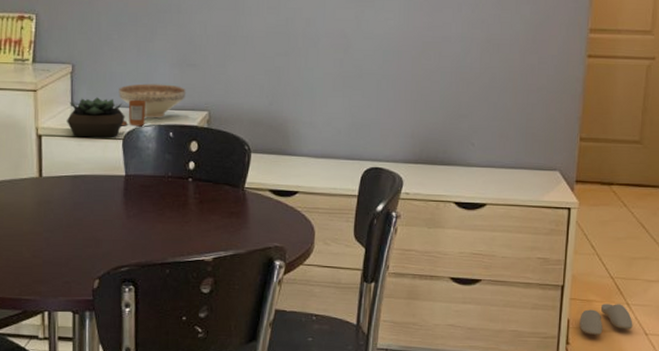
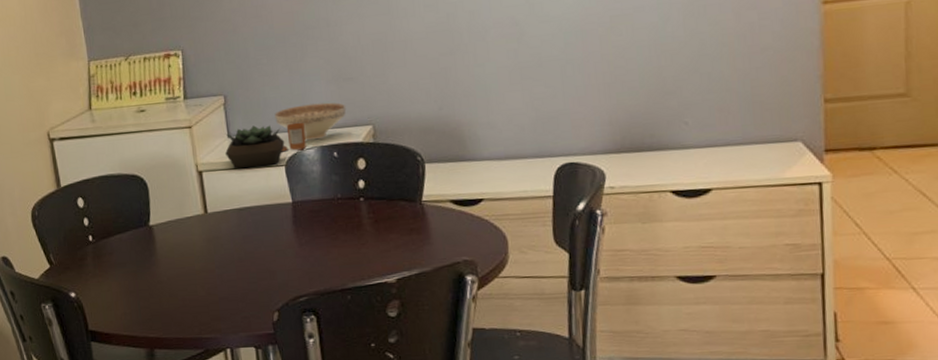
slippers: present [579,304,633,336] -> none [850,289,924,329]

